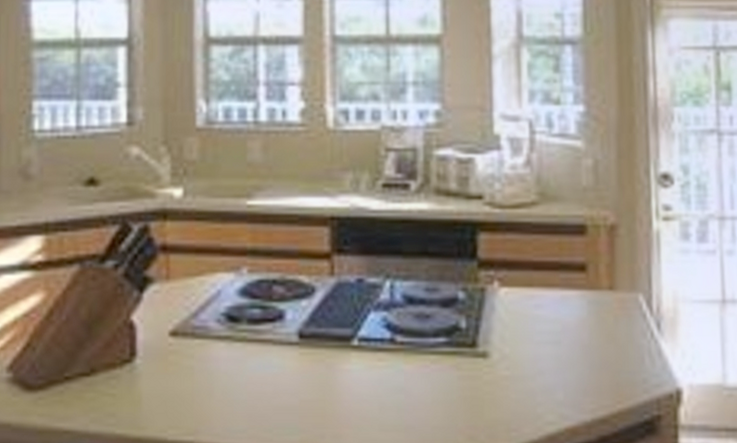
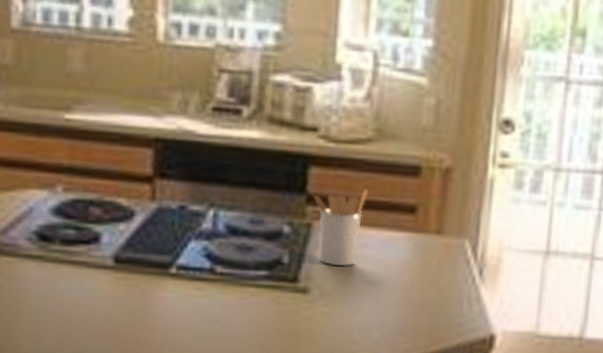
utensil holder: none [484,250,538,329] -> present [313,189,368,267]

